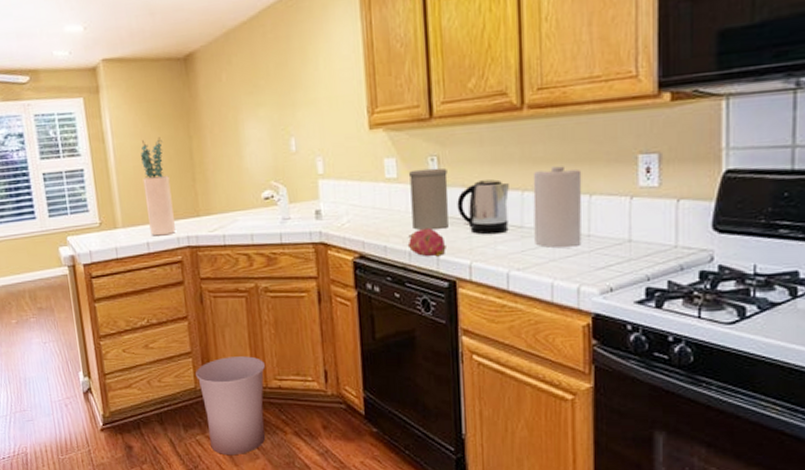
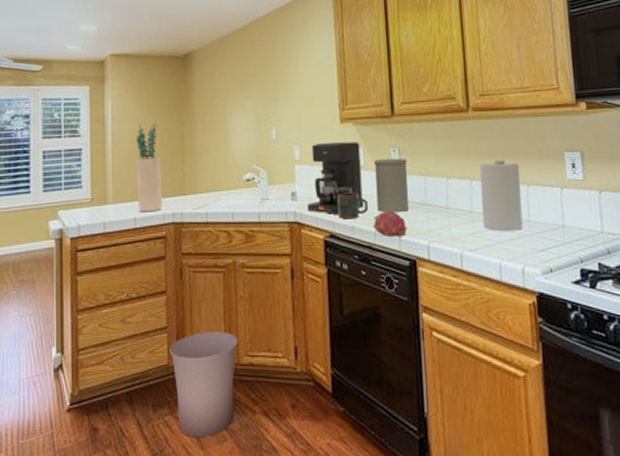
coffee maker: none [334,151,398,234] -> present [307,141,365,214]
mug: none [366,208,403,239] -> present [336,192,369,219]
kettle: present [457,178,509,235] -> none [416,168,461,219]

